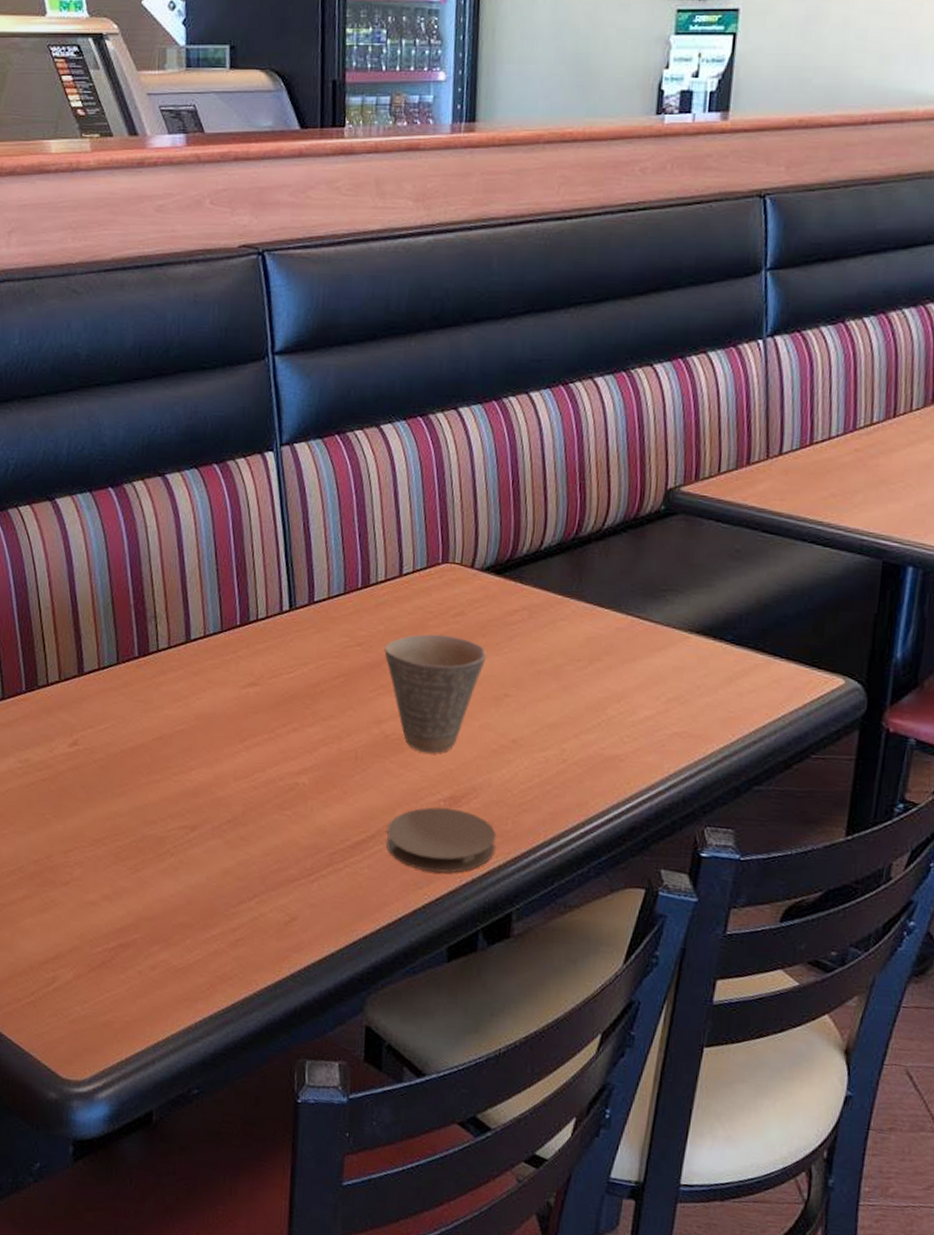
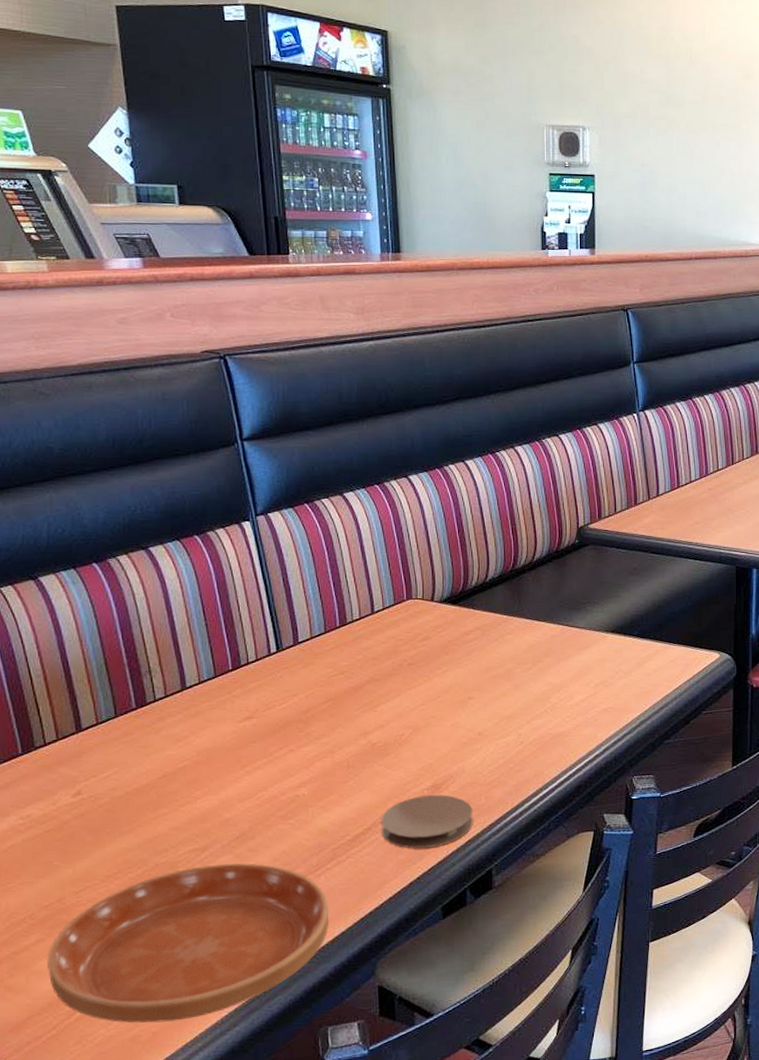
saucer: none [32,846,320,1016] -> present [47,863,330,1023]
cup: present [384,634,487,754] -> none [364,656,451,754]

